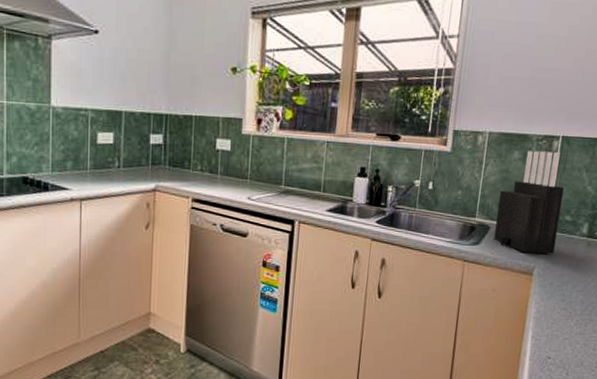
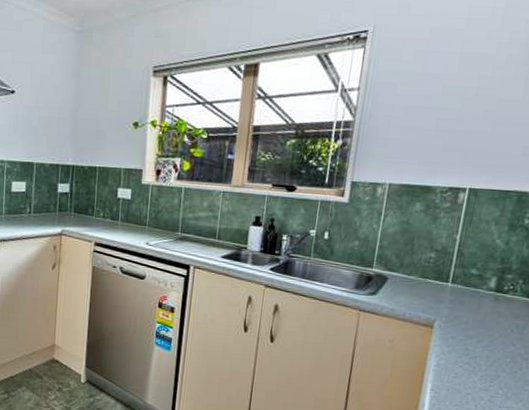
knife block: present [494,151,564,254] -> none [392,202,471,307]

